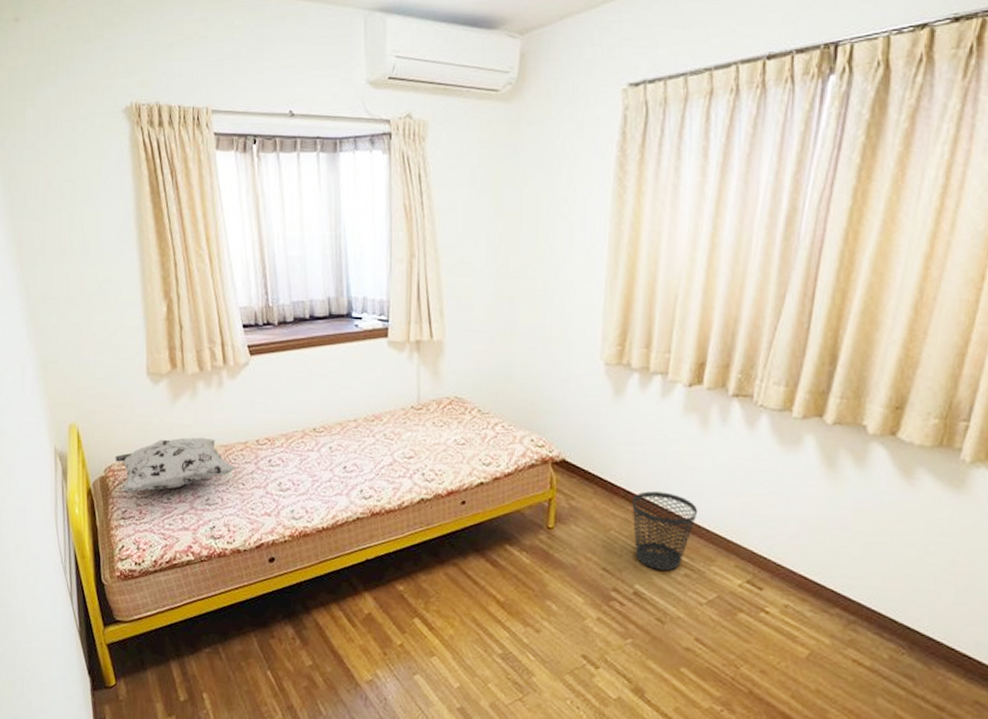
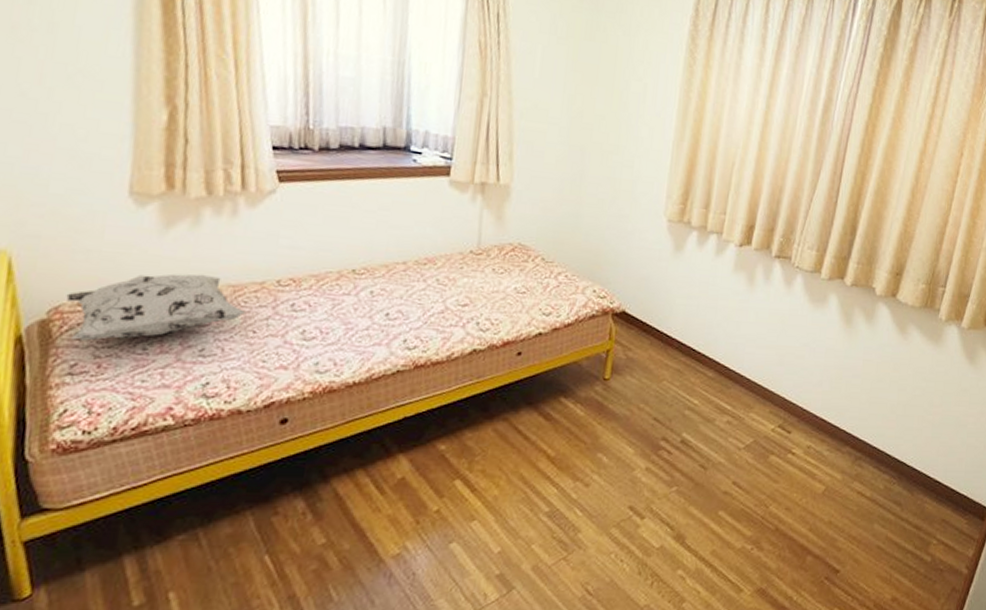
wastebasket: present [632,491,698,571] -> none [684,343,742,418]

